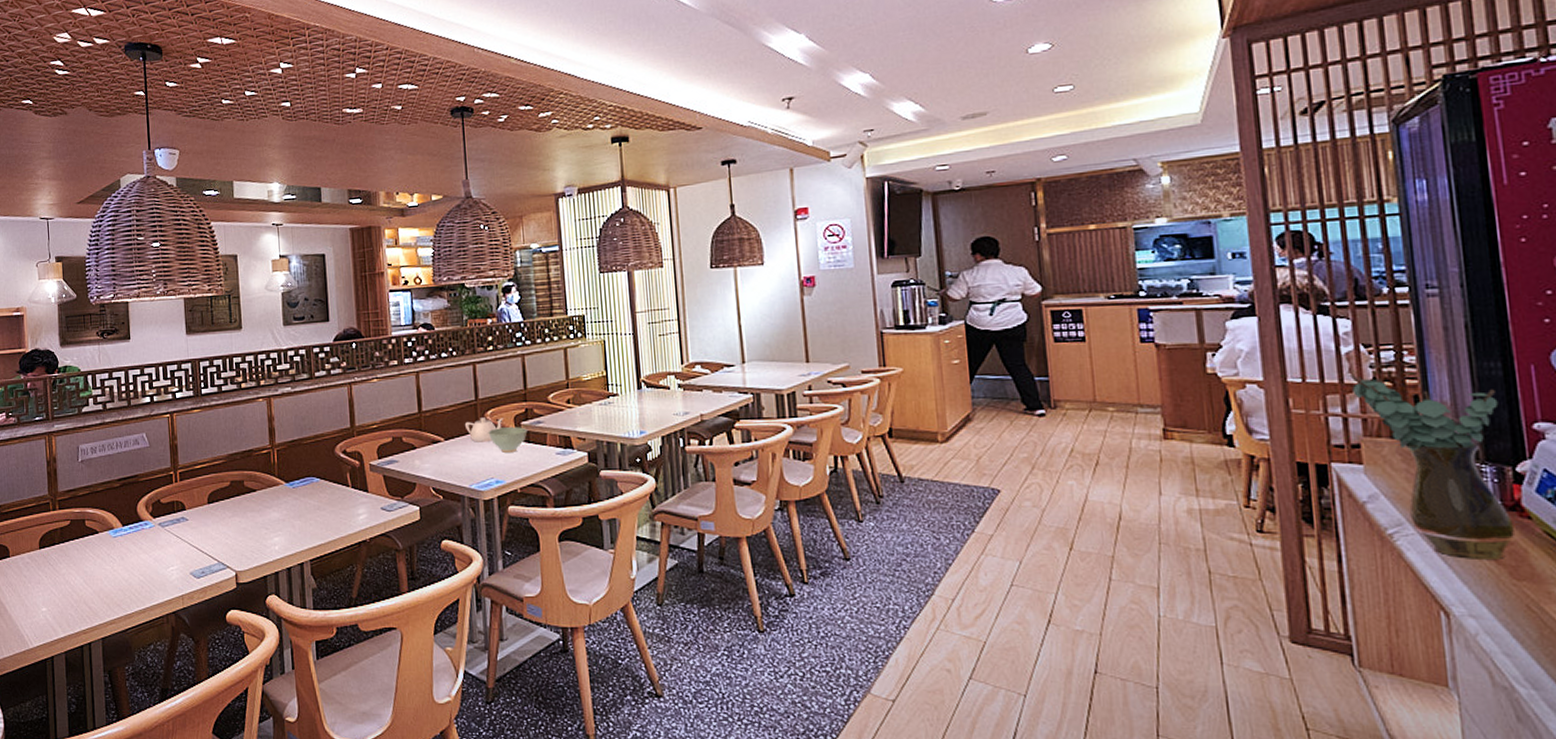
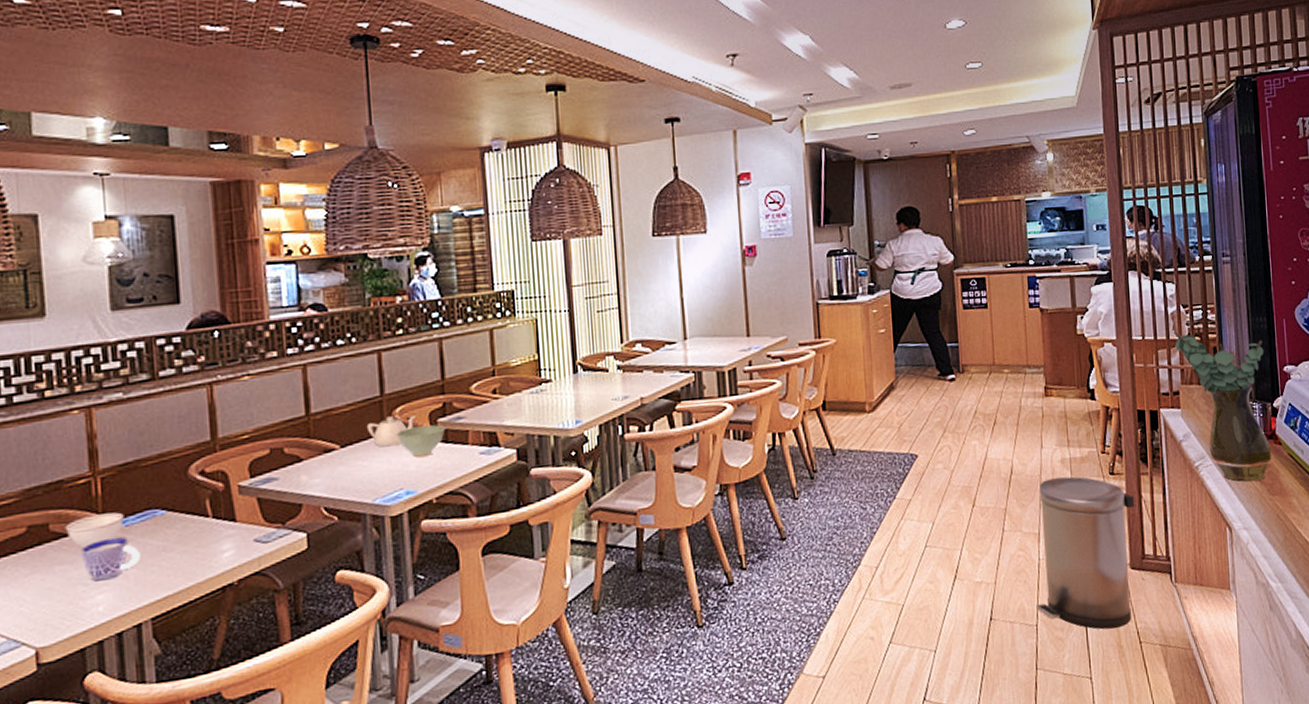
bowl: none [254,477,292,501] -> present [65,512,124,548]
cup: none [264,495,303,527] -> present [80,536,141,582]
pedal bin: none [1156,530,1294,707] -> present [1036,476,1134,629]

